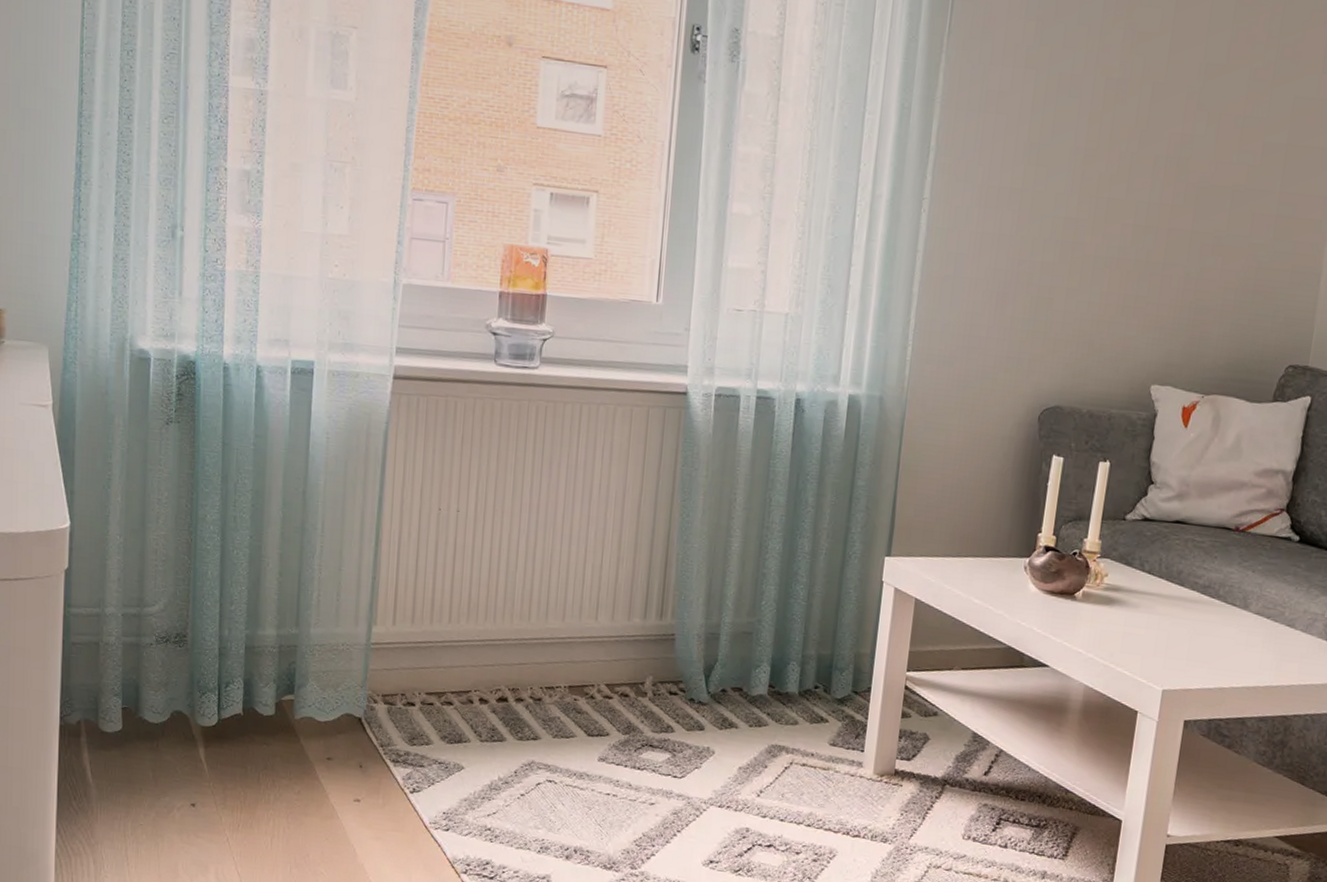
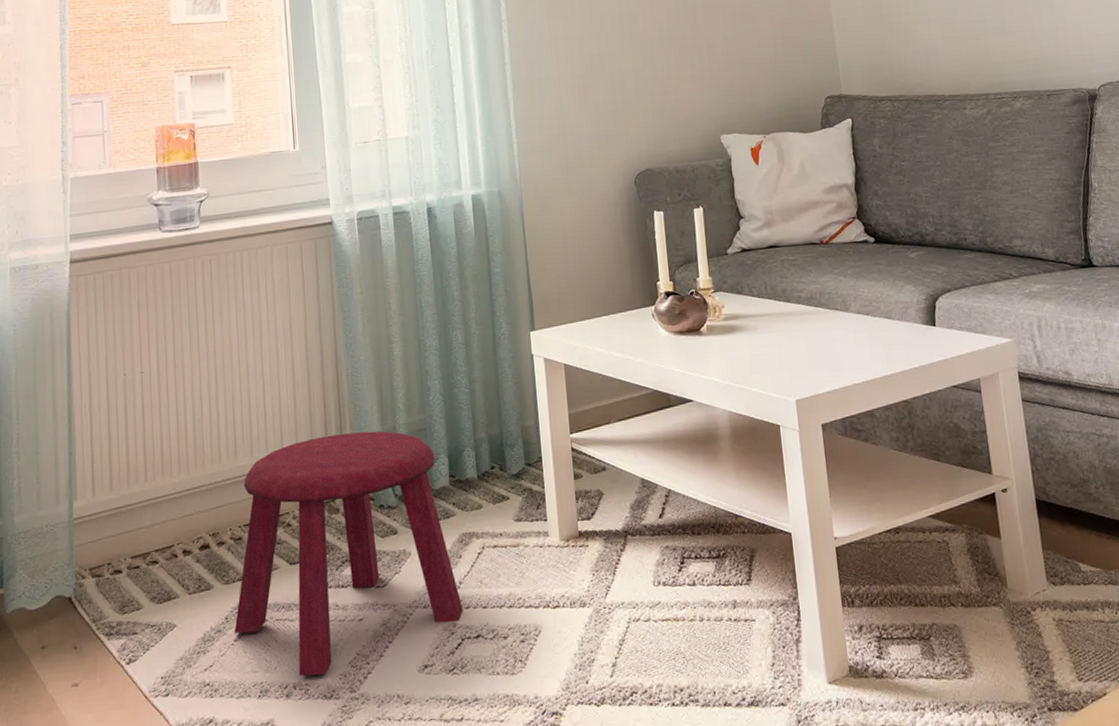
stool: none [522,616,760,846] -> present [234,431,463,677]

